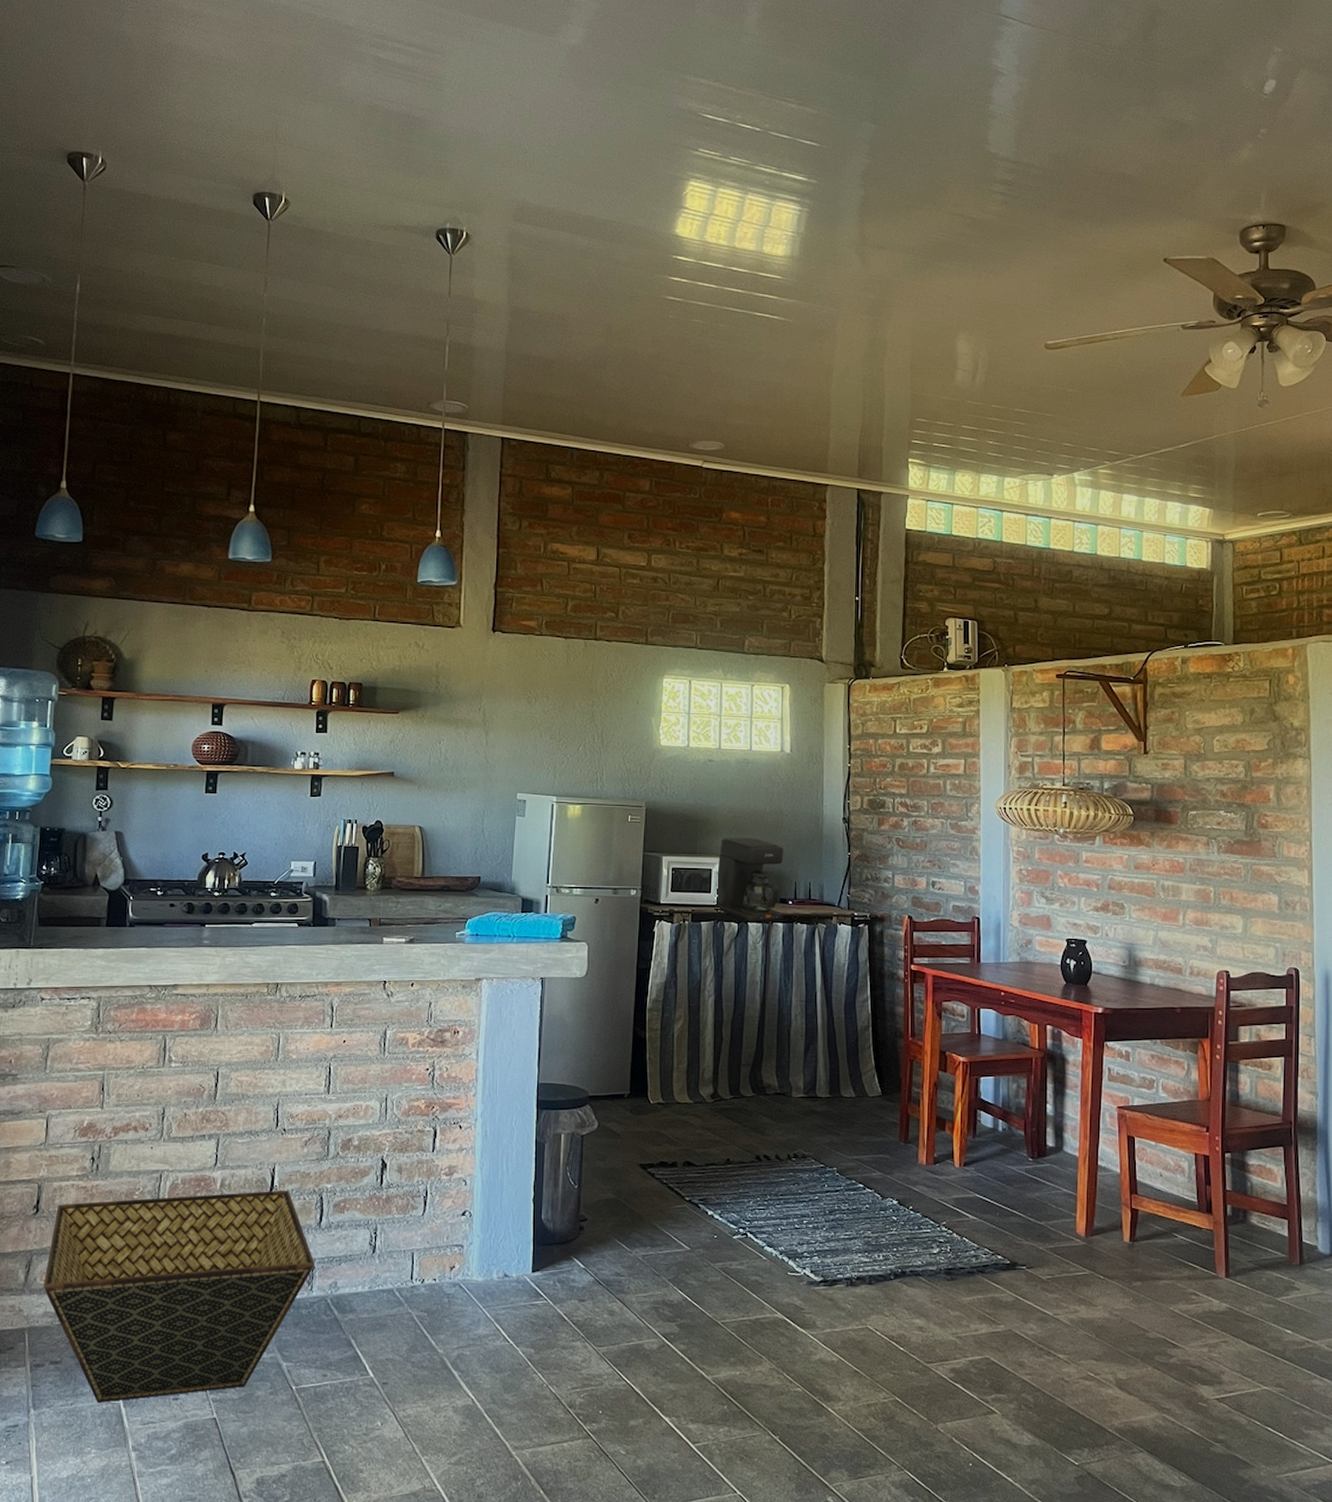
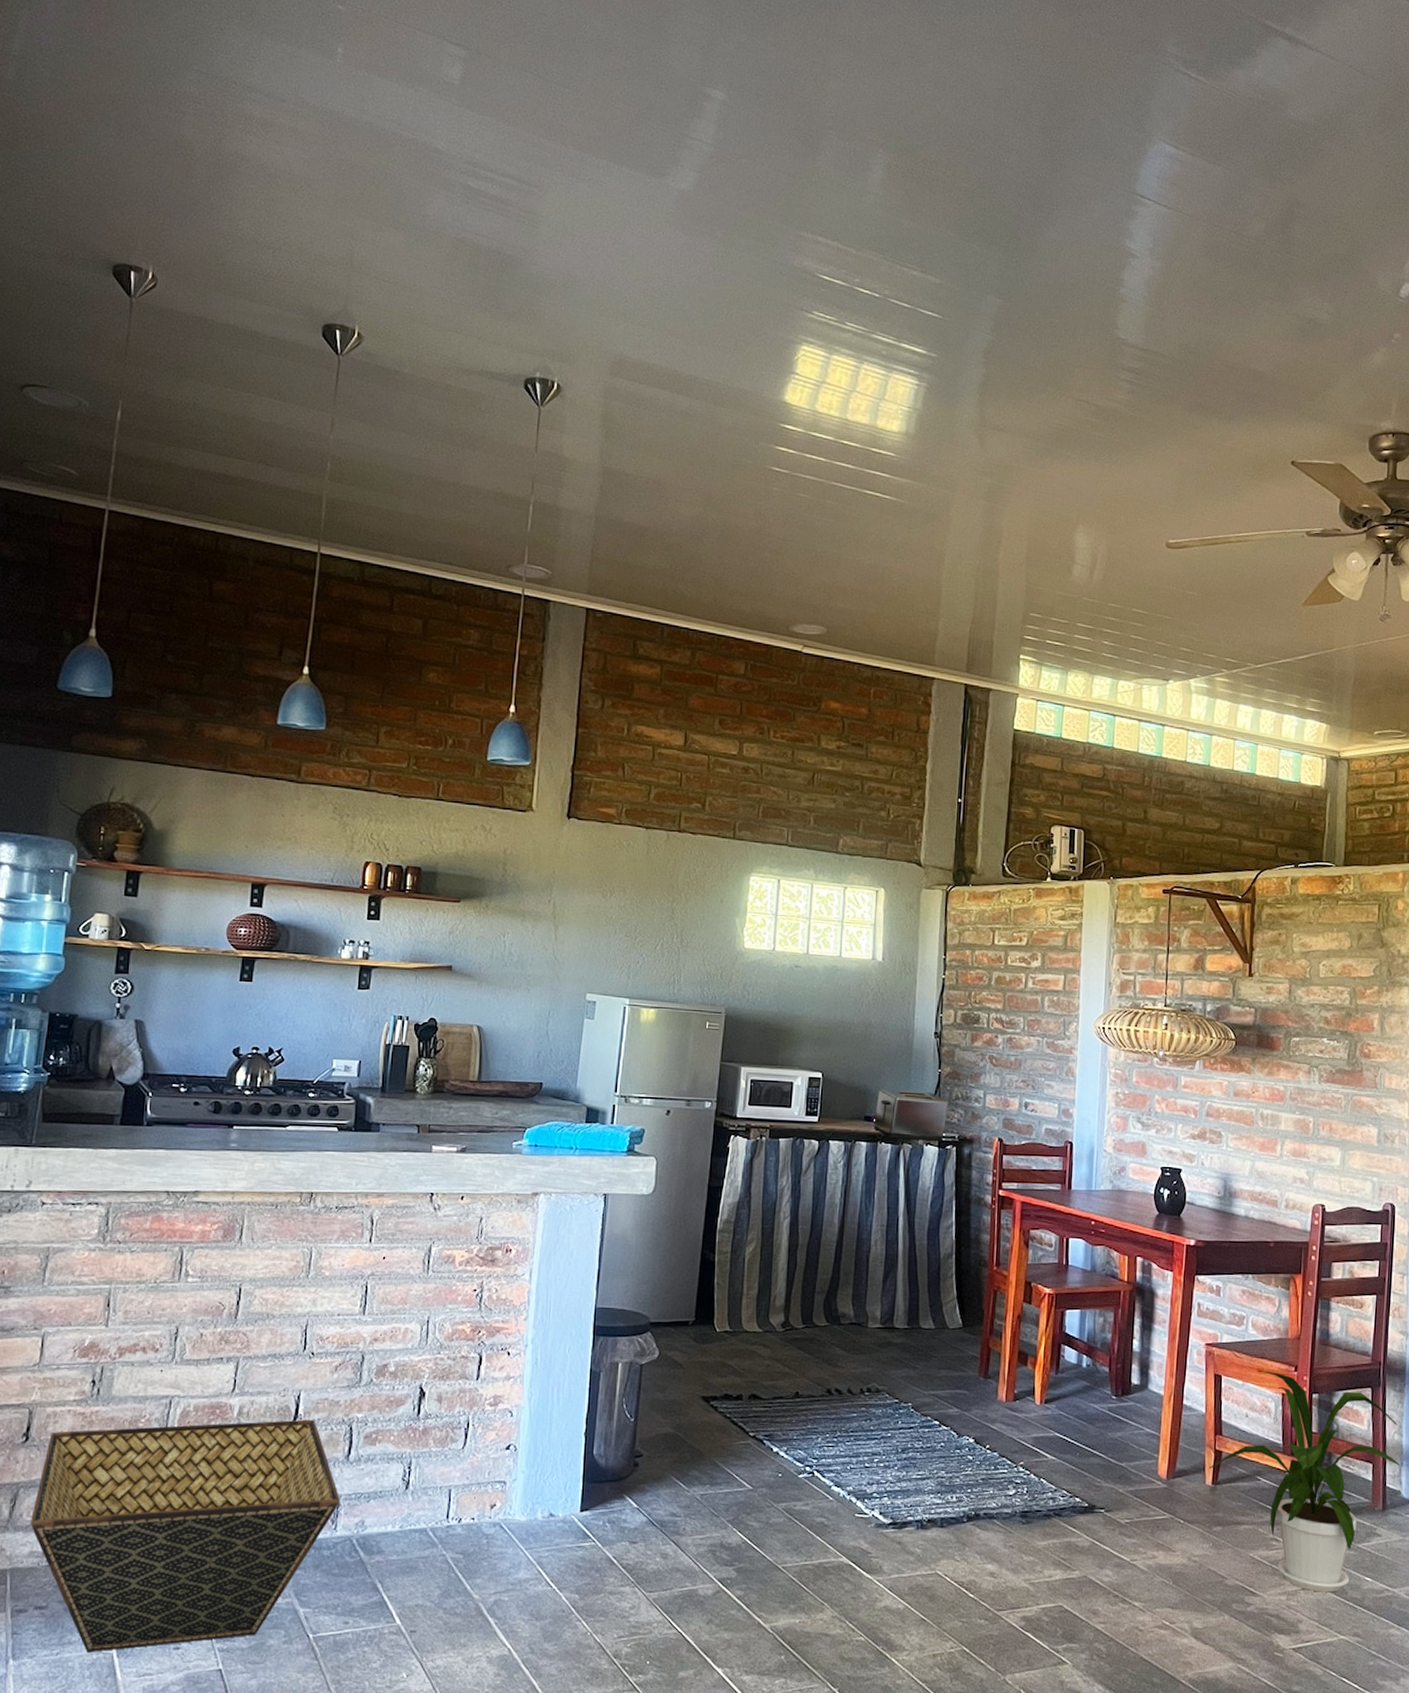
coffee maker: present [713,837,784,922] -> none [793,1049,871,1140]
toaster: none [789,872,859,921] -> present [873,1088,949,1142]
house plant: none [1126,1131,1315,1345] -> present [1208,1369,1400,1593]

